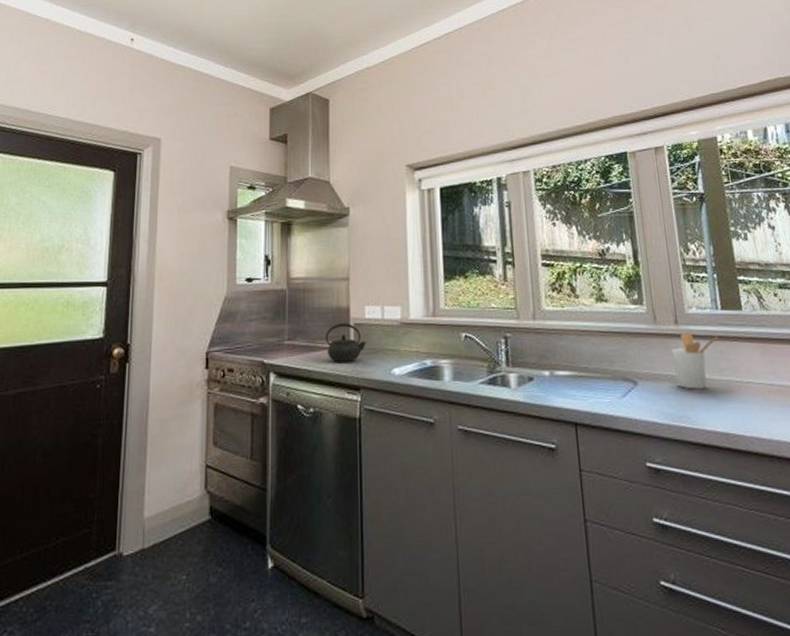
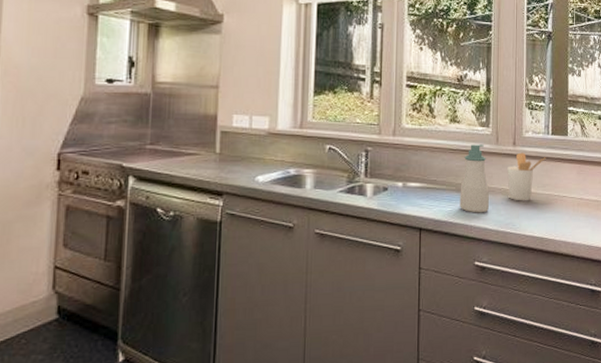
kettle: present [325,322,366,364] -> none [189,129,232,169]
soap bottle: none [617,325,655,405] -> present [460,144,489,213]

